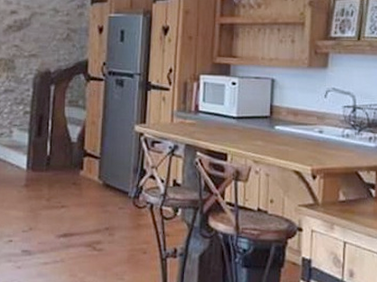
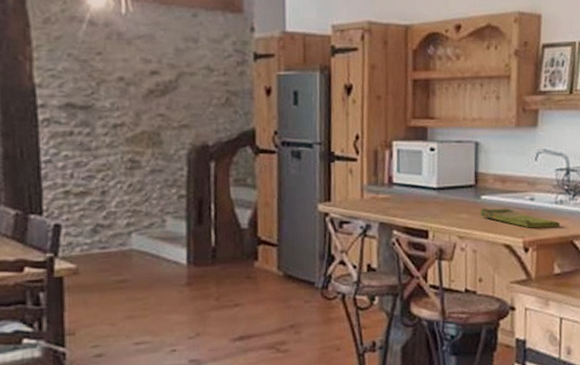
dish towel: none [273,136,347,158] -> present [480,207,561,228]

